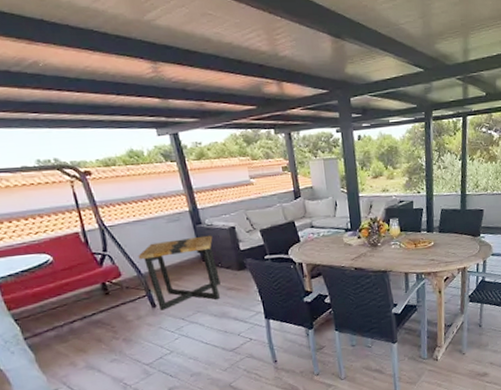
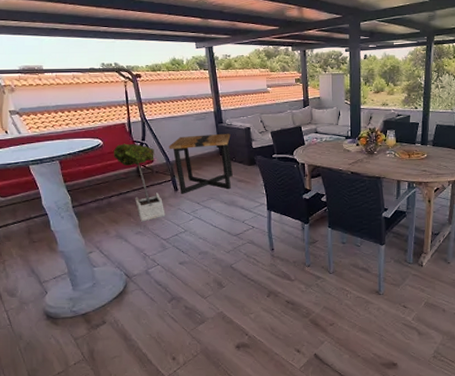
potted tree: none [67,255,145,347] -> present [113,143,166,222]

